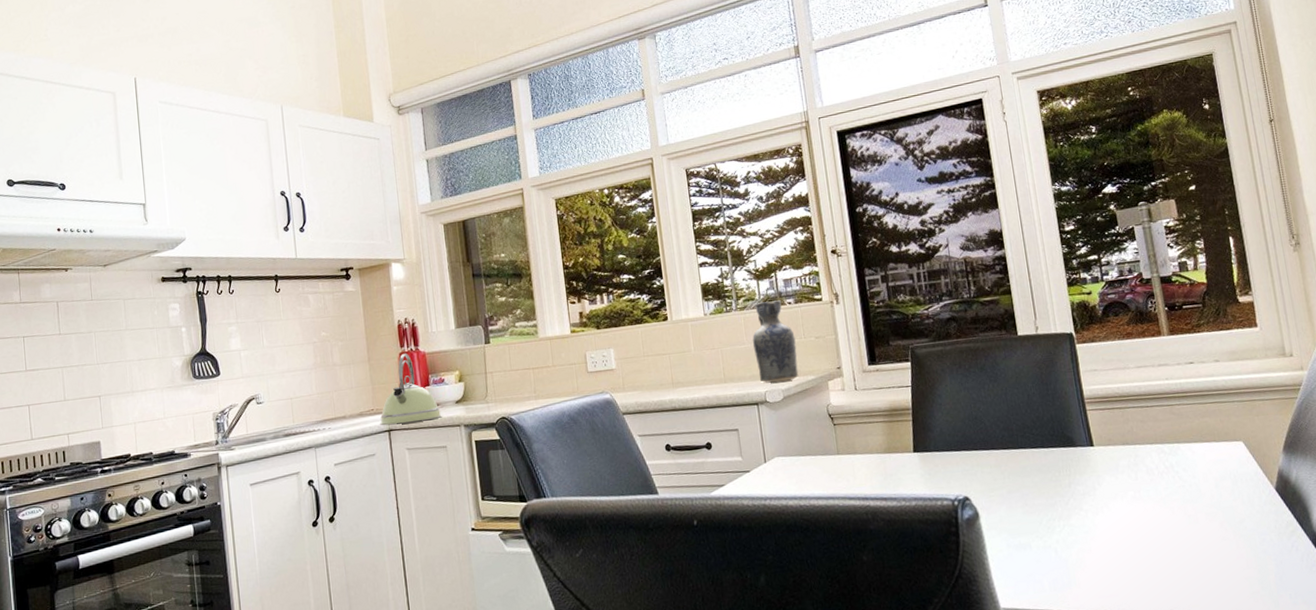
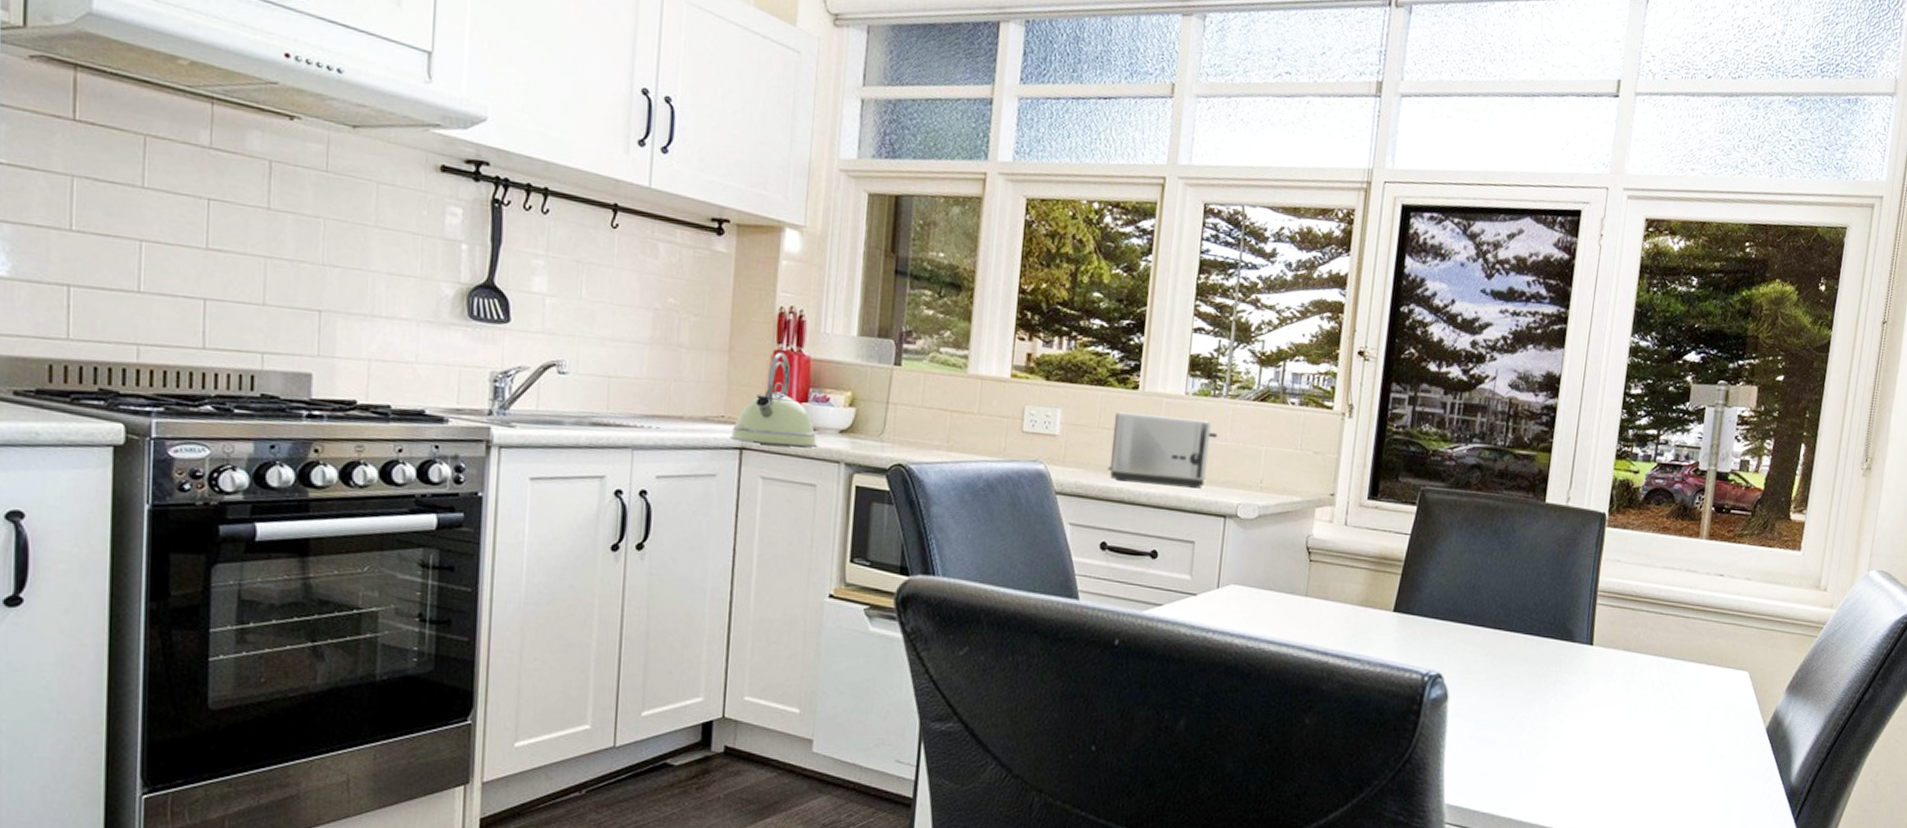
toaster: none [654,332,736,394] -> present [1108,411,1217,488]
ceramic jug: present [752,300,799,383] -> none [1234,394,1290,497]

